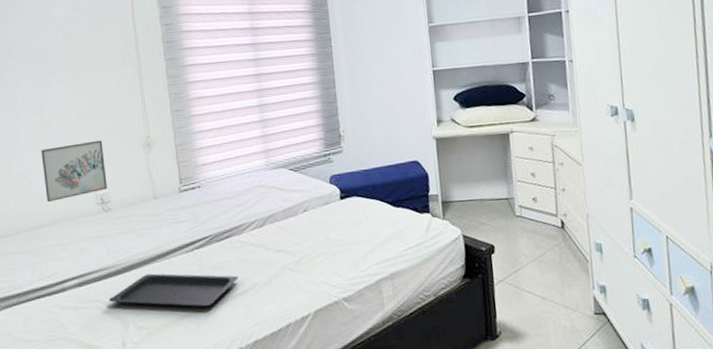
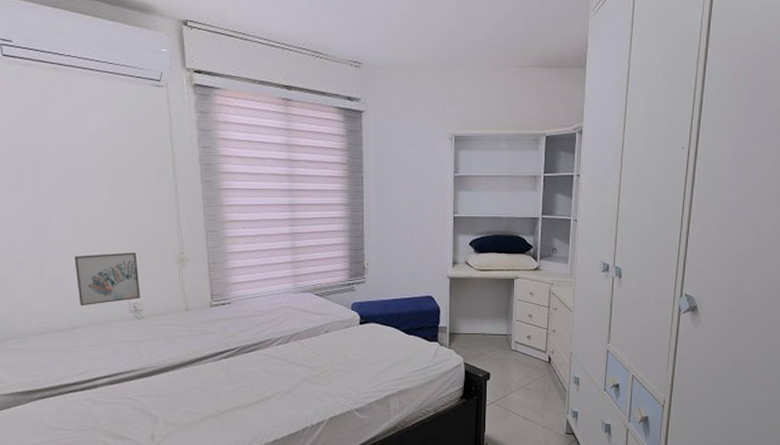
serving tray: present [109,273,239,308] -> none [139,377,262,410]

